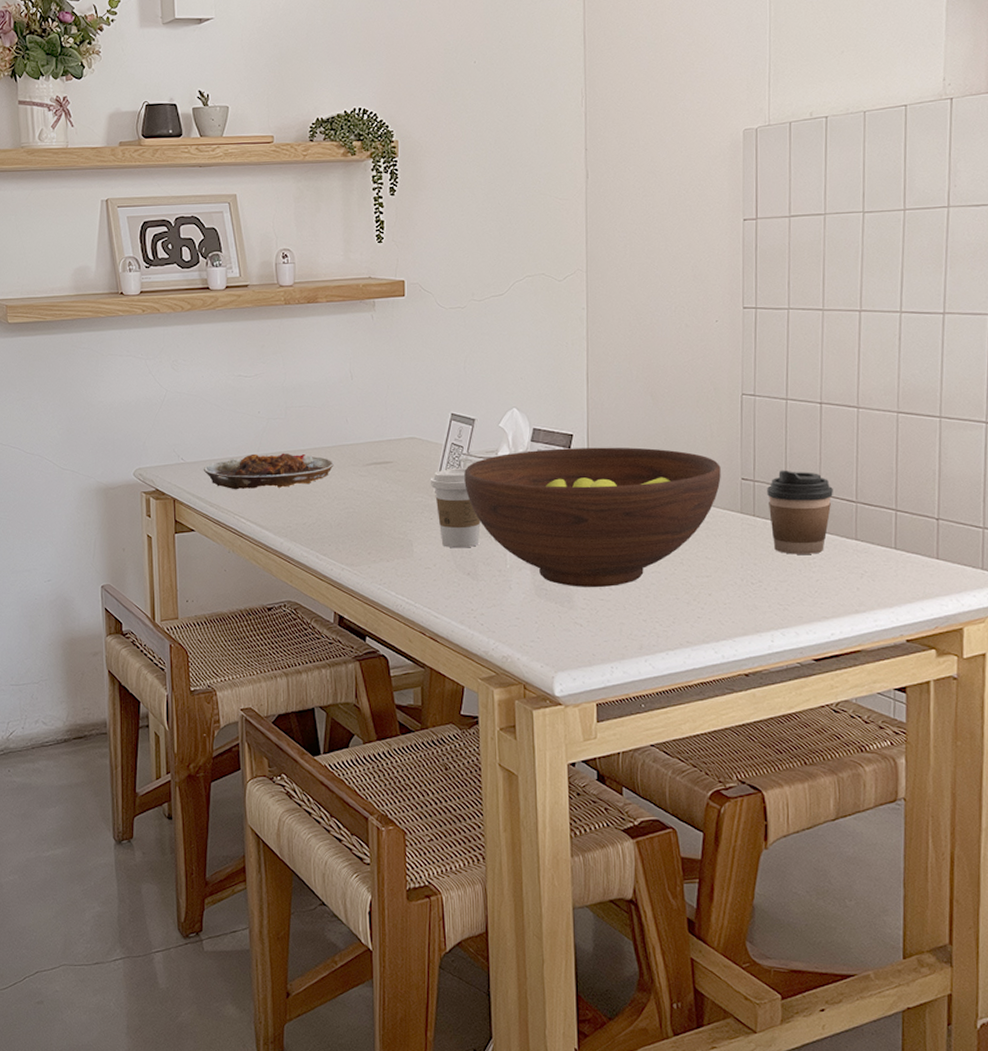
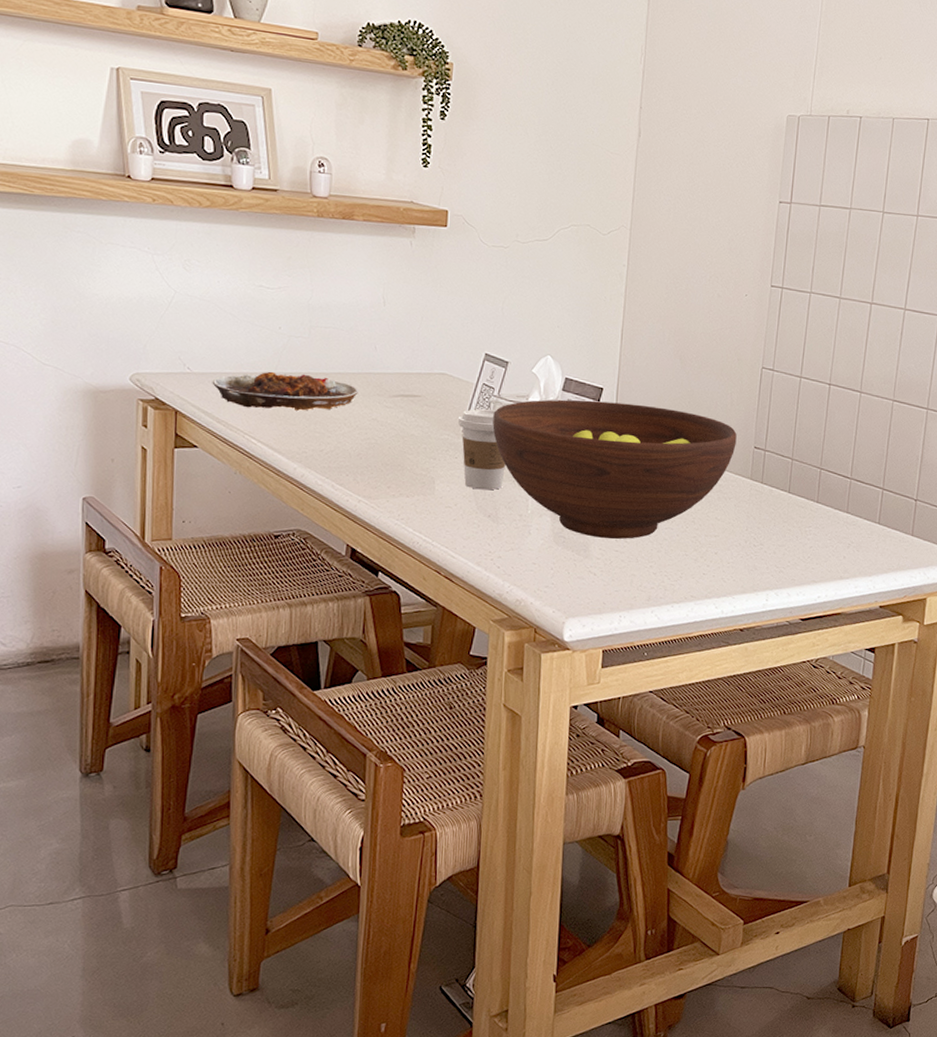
coffee cup: present [767,470,833,554] -> none [775,442,832,523]

